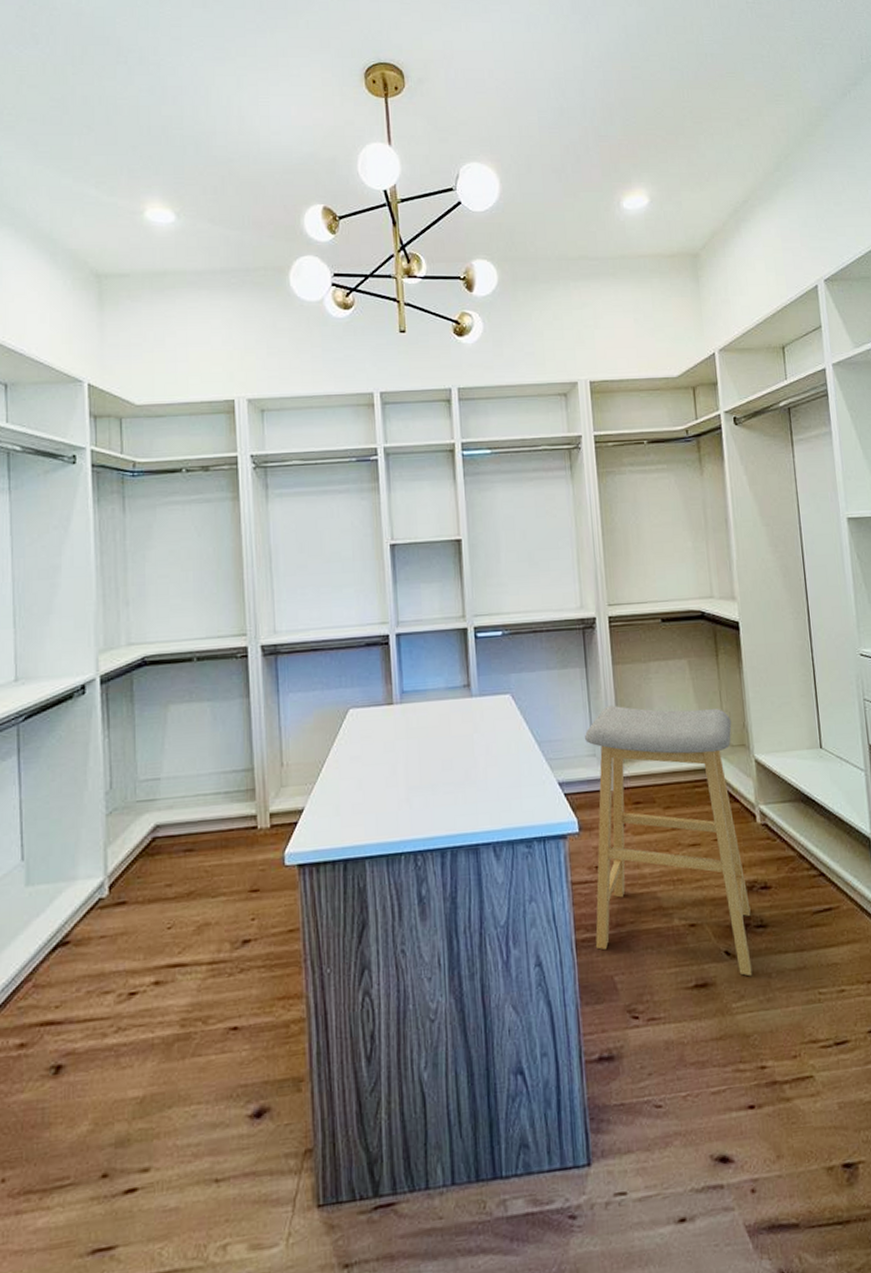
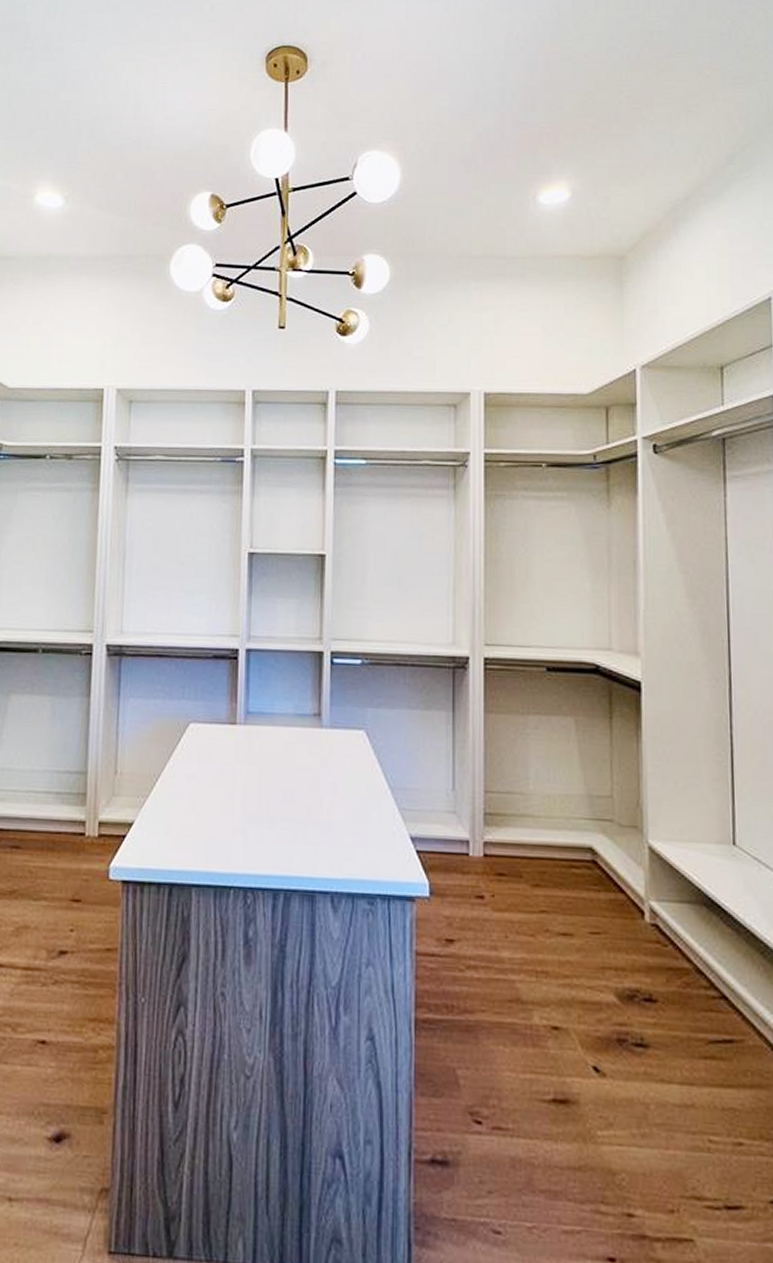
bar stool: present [585,705,753,977] -> none [439,758,629,1103]

